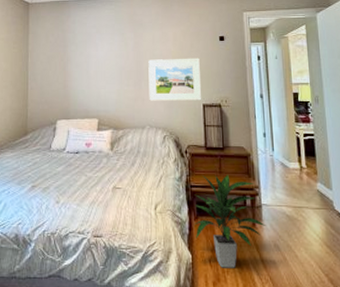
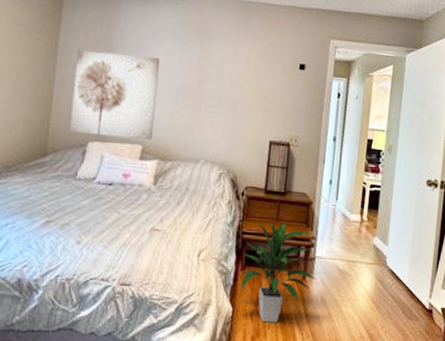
wall art: none [42,48,105,115] -> present [69,50,161,141]
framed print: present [148,58,202,101] -> none [208,80,274,137]

